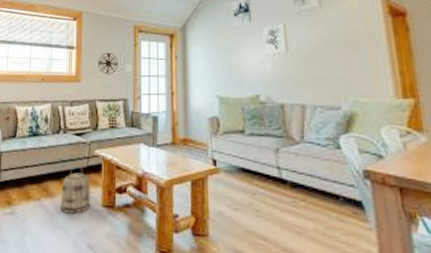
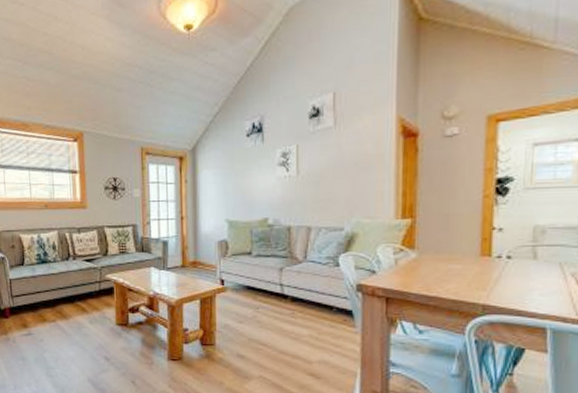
basket: present [61,165,91,214] -> none [75,289,105,332]

